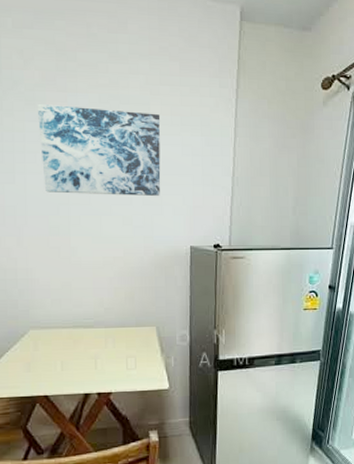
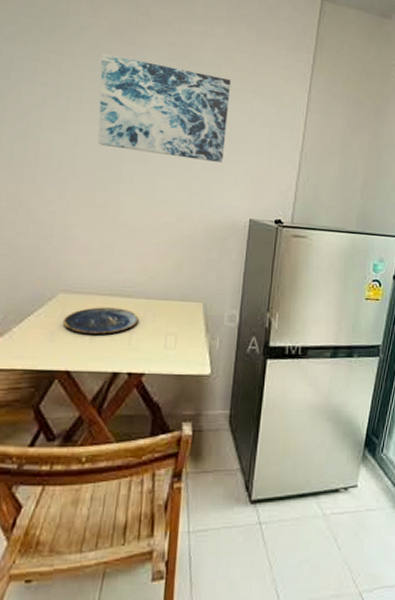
plate: none [36,338,101,363] -> present [62,307,139,334]

